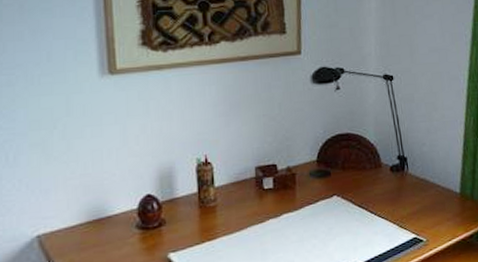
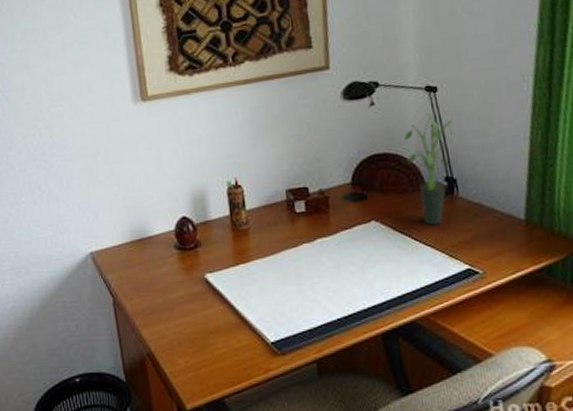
potted plant: none [365,99,405,199] -> present [404,113,454,226]

